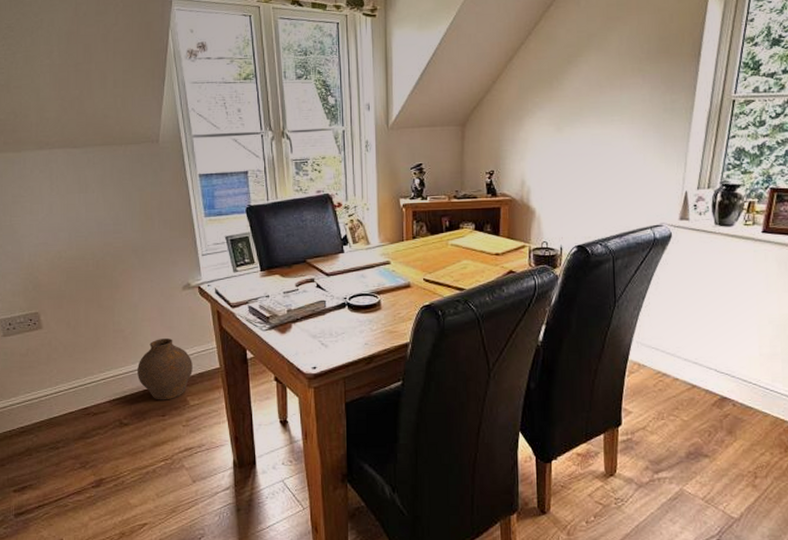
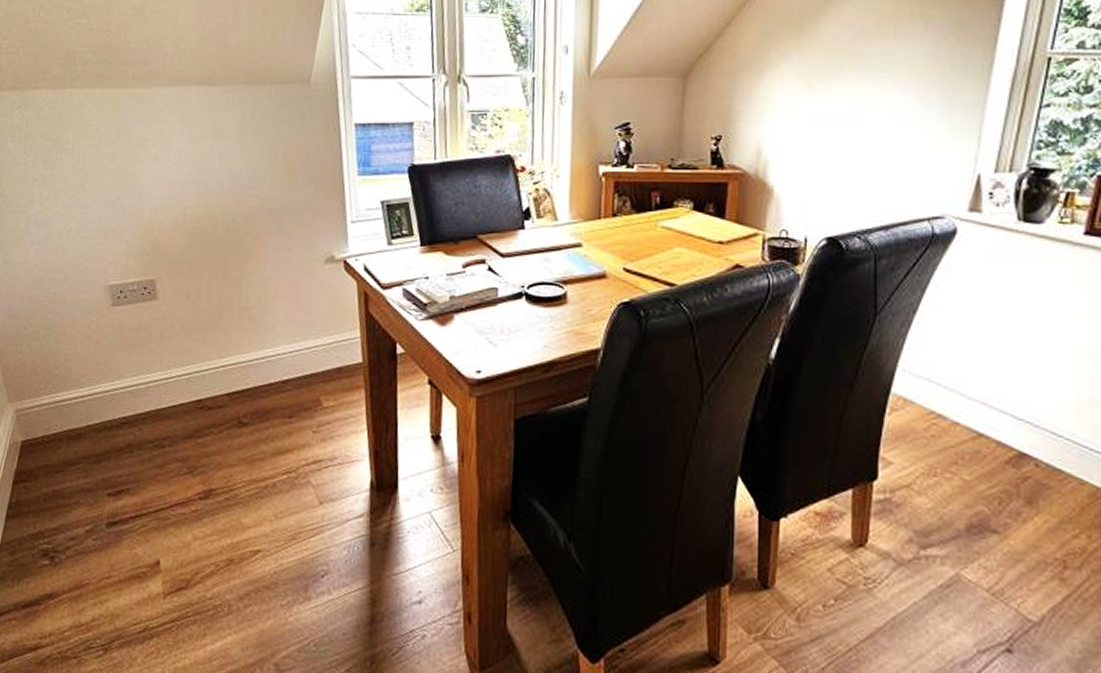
vase: present [138,339,193,400] -> none [263,321,330,398]

